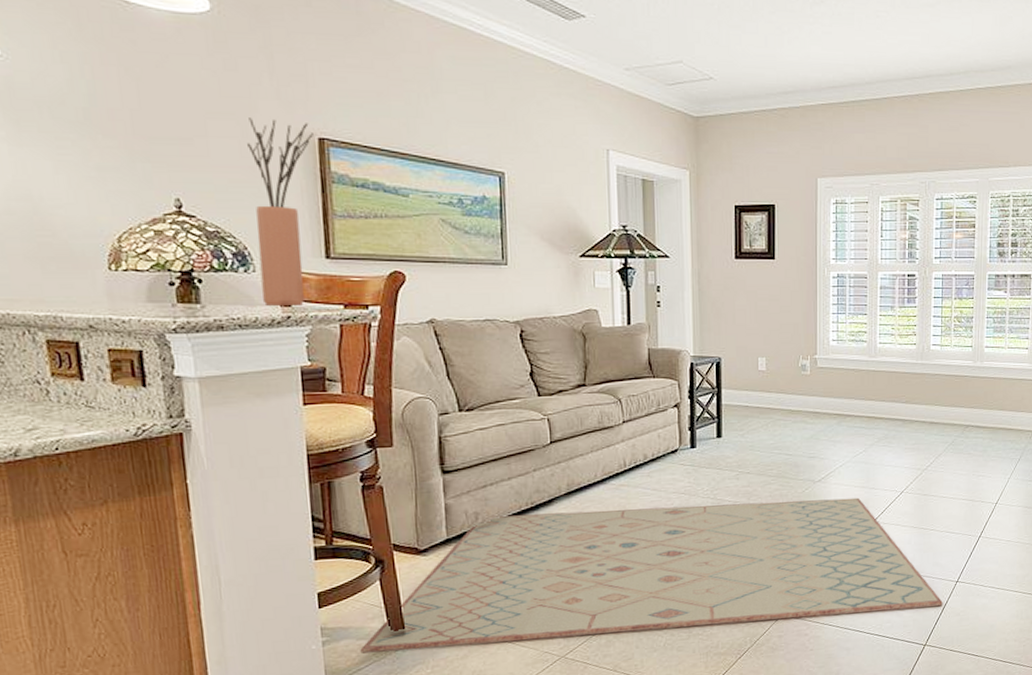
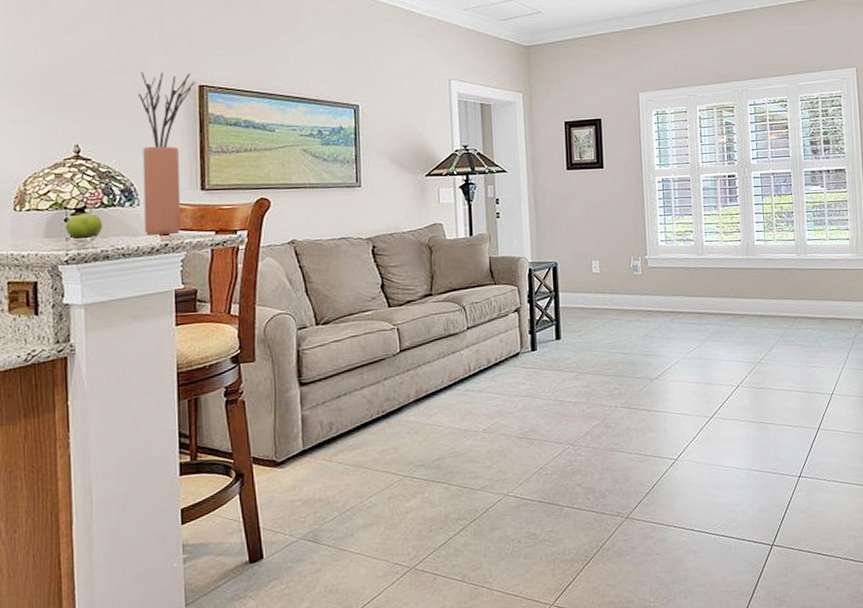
fruit: none [170,276,215,307] -> present [65,212,103,240]
rug: present [360,497,943,654] -> none [219,393,787,570]

